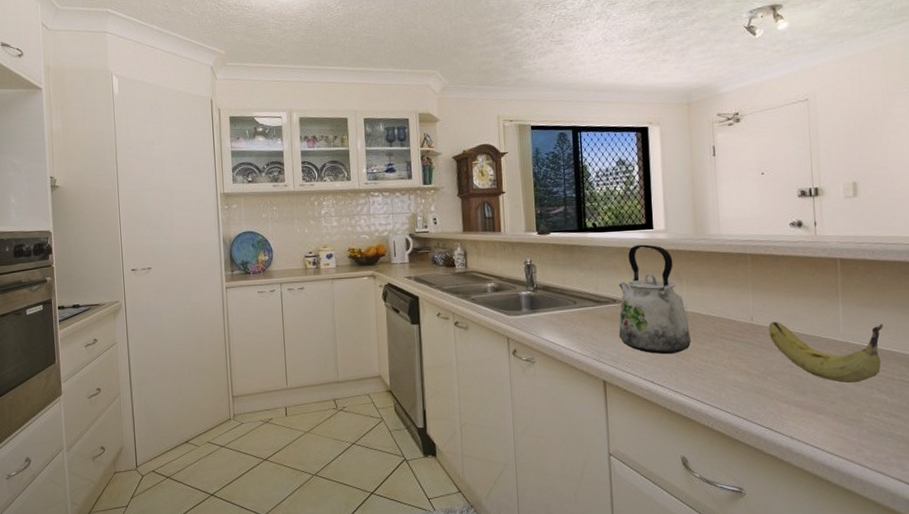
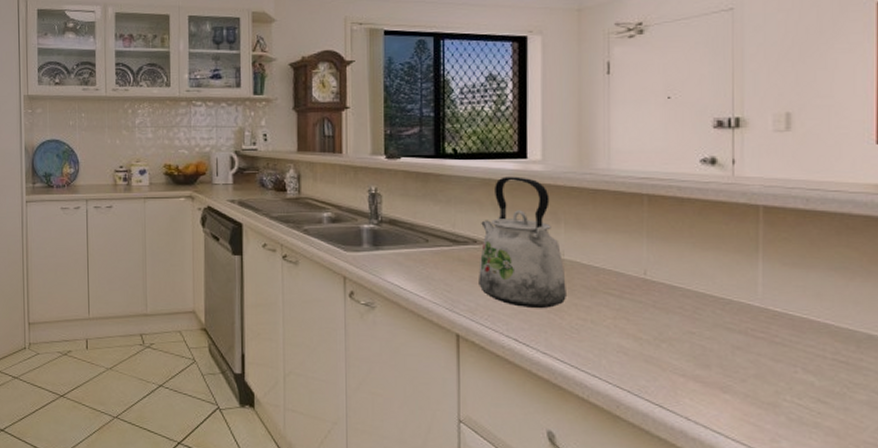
fruit: present [768,322,883,384] -> none [665,278,815,359]

